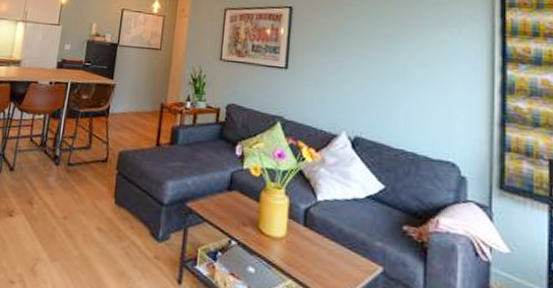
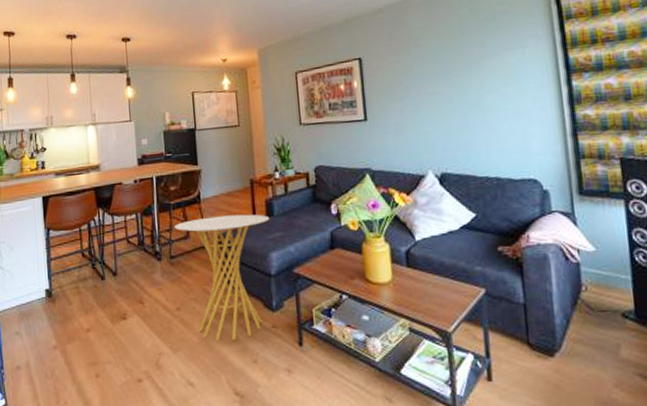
side table: none [78,131,173,262] -> present [174,214,270,340]

